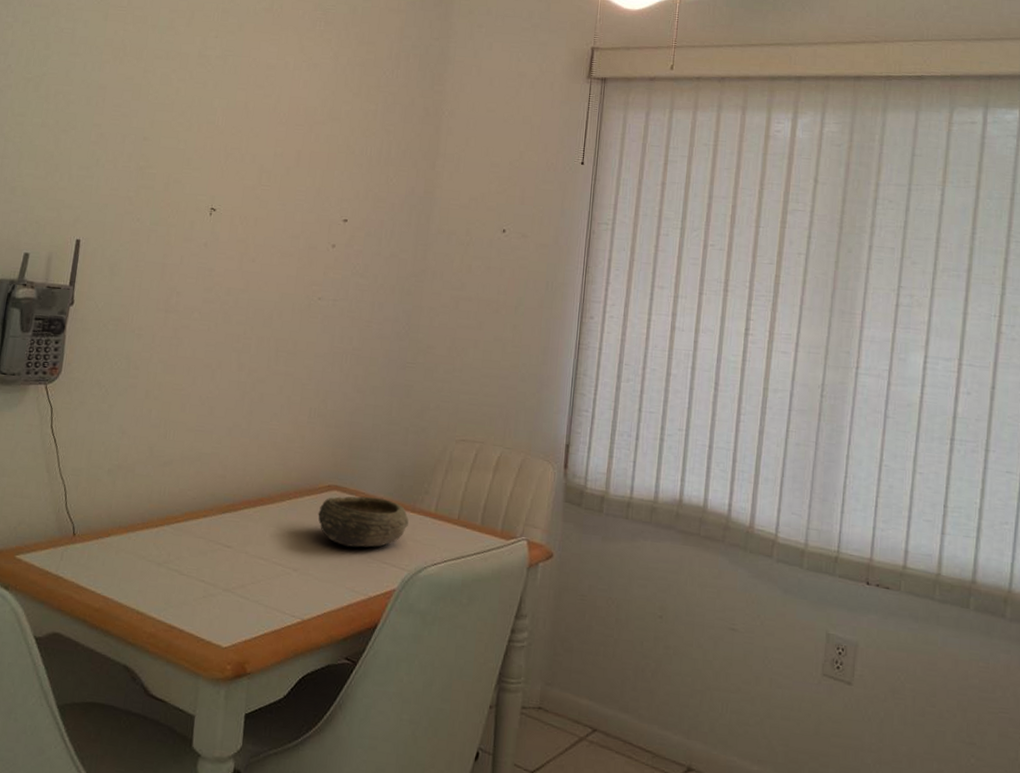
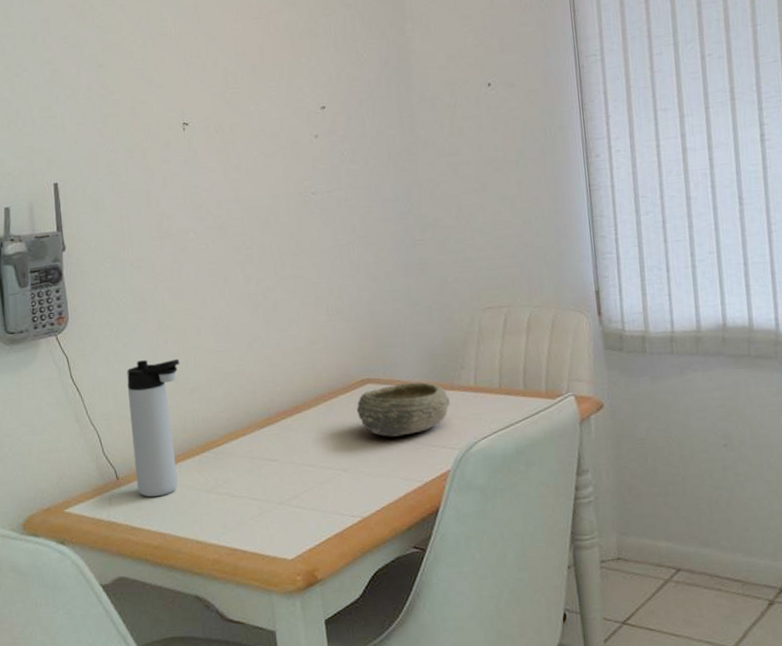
thermos bottle: none [91,424,159,561] -> present [127,358,180,497]

